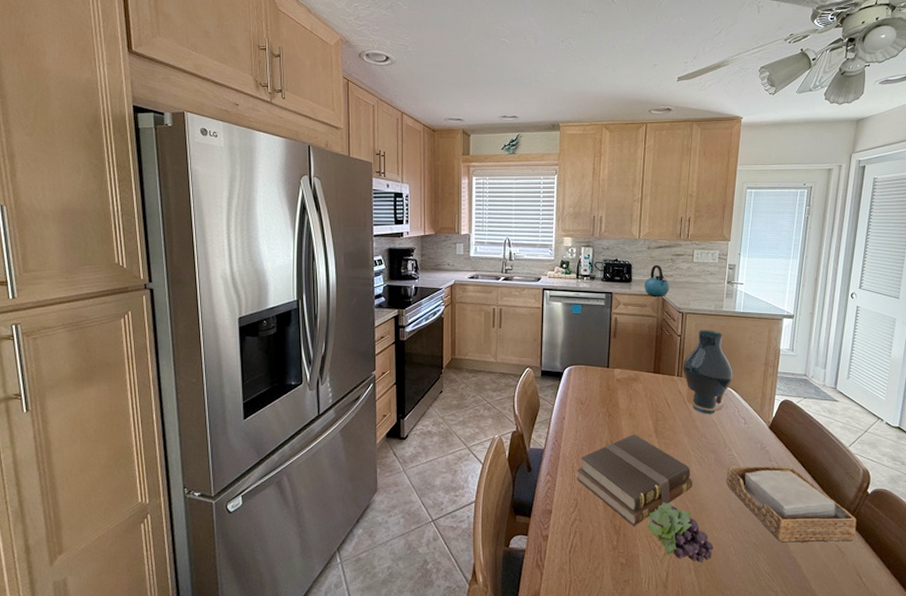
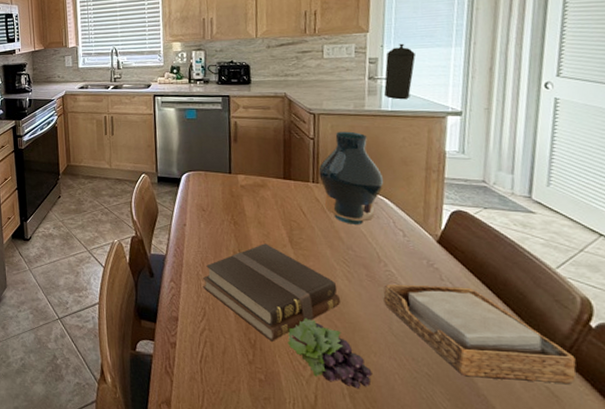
kettle: present [645,264,669,296] -> none [266,63,296,98]
canister: none [739,253,764,302] -> present [384,43,416,99]

